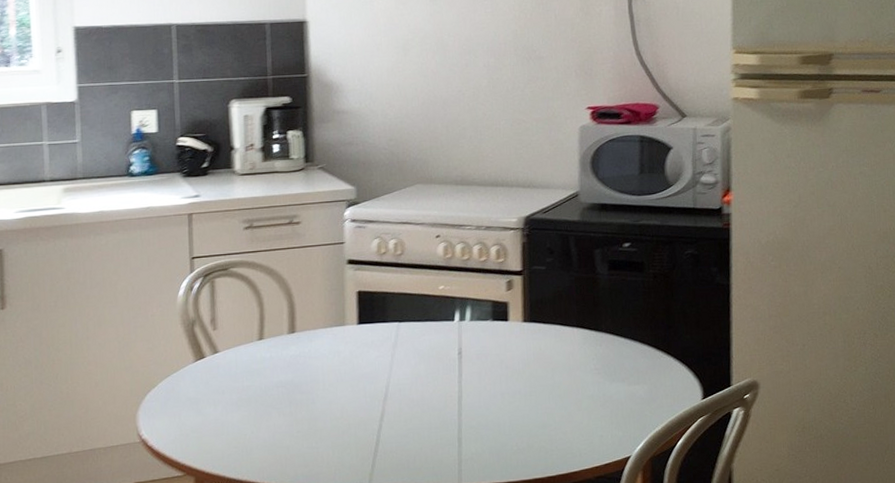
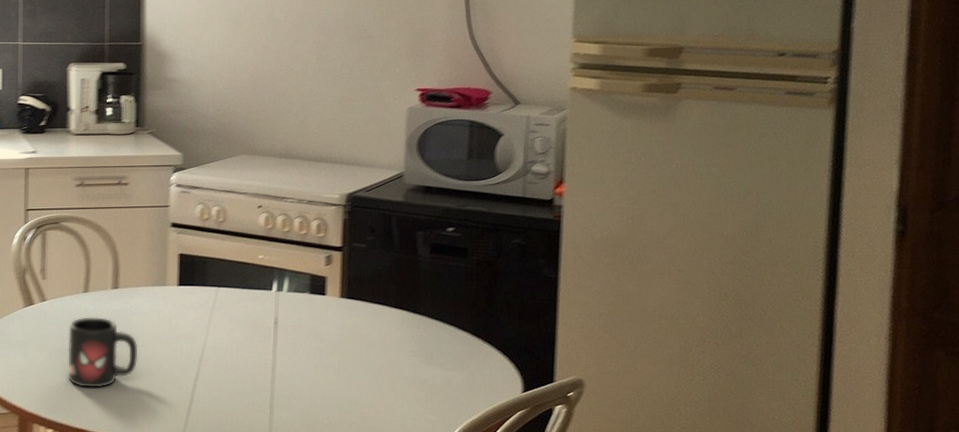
mug: none [244,364,320,440] -> present [68,317,138,388]

